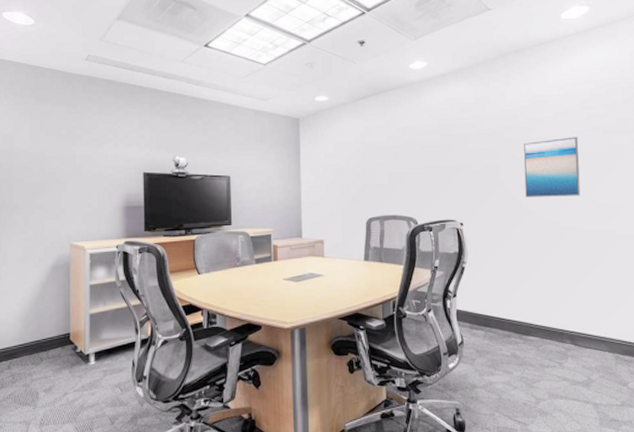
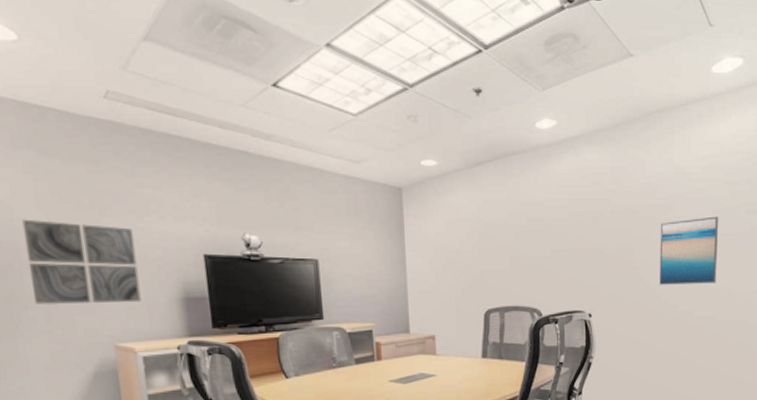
wall art: none [18,147,94,211] -> present [22,219,141,305]

